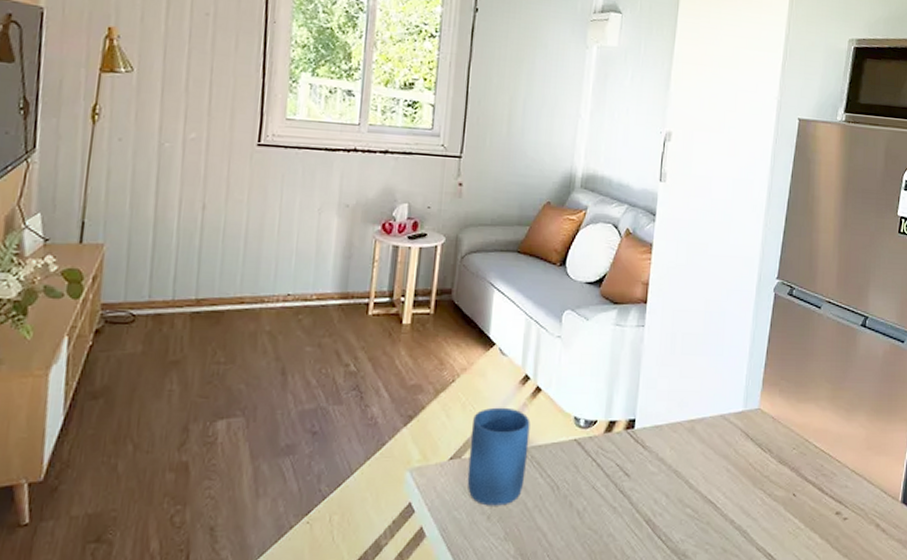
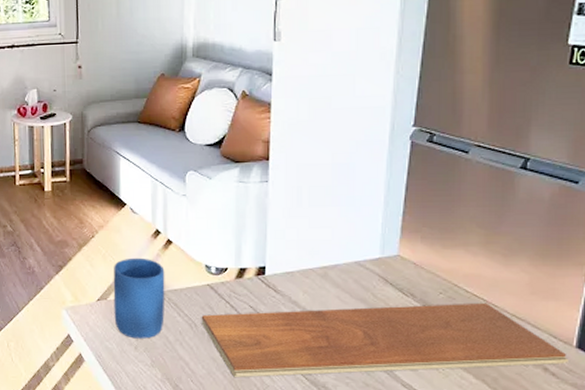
chopping board: none [564,458,896,550] -> present [201,302,569,378]

